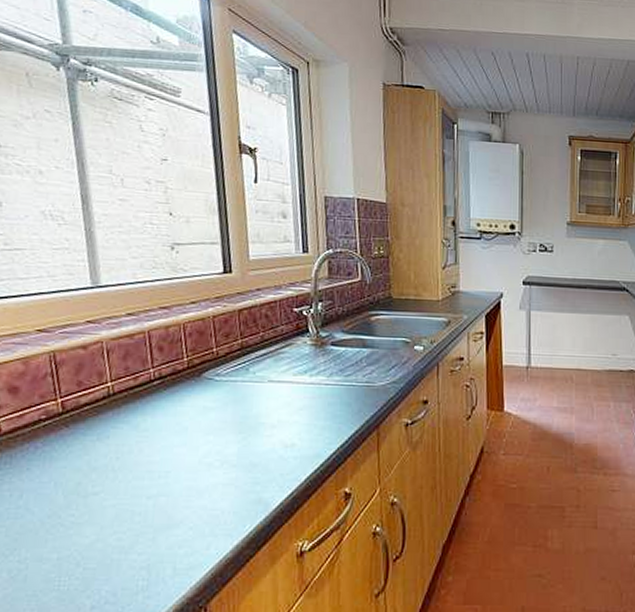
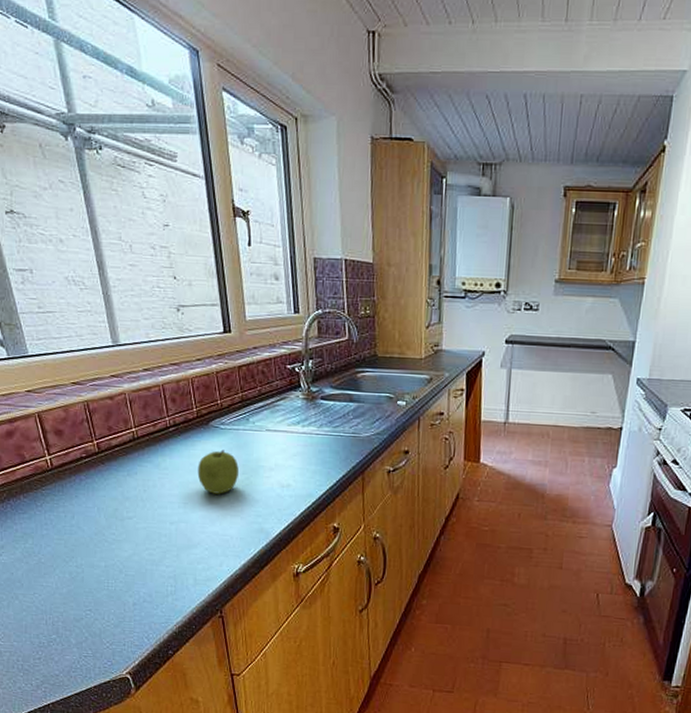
fruit: none [184,405,235,459] -> present [197,449,239,494]

